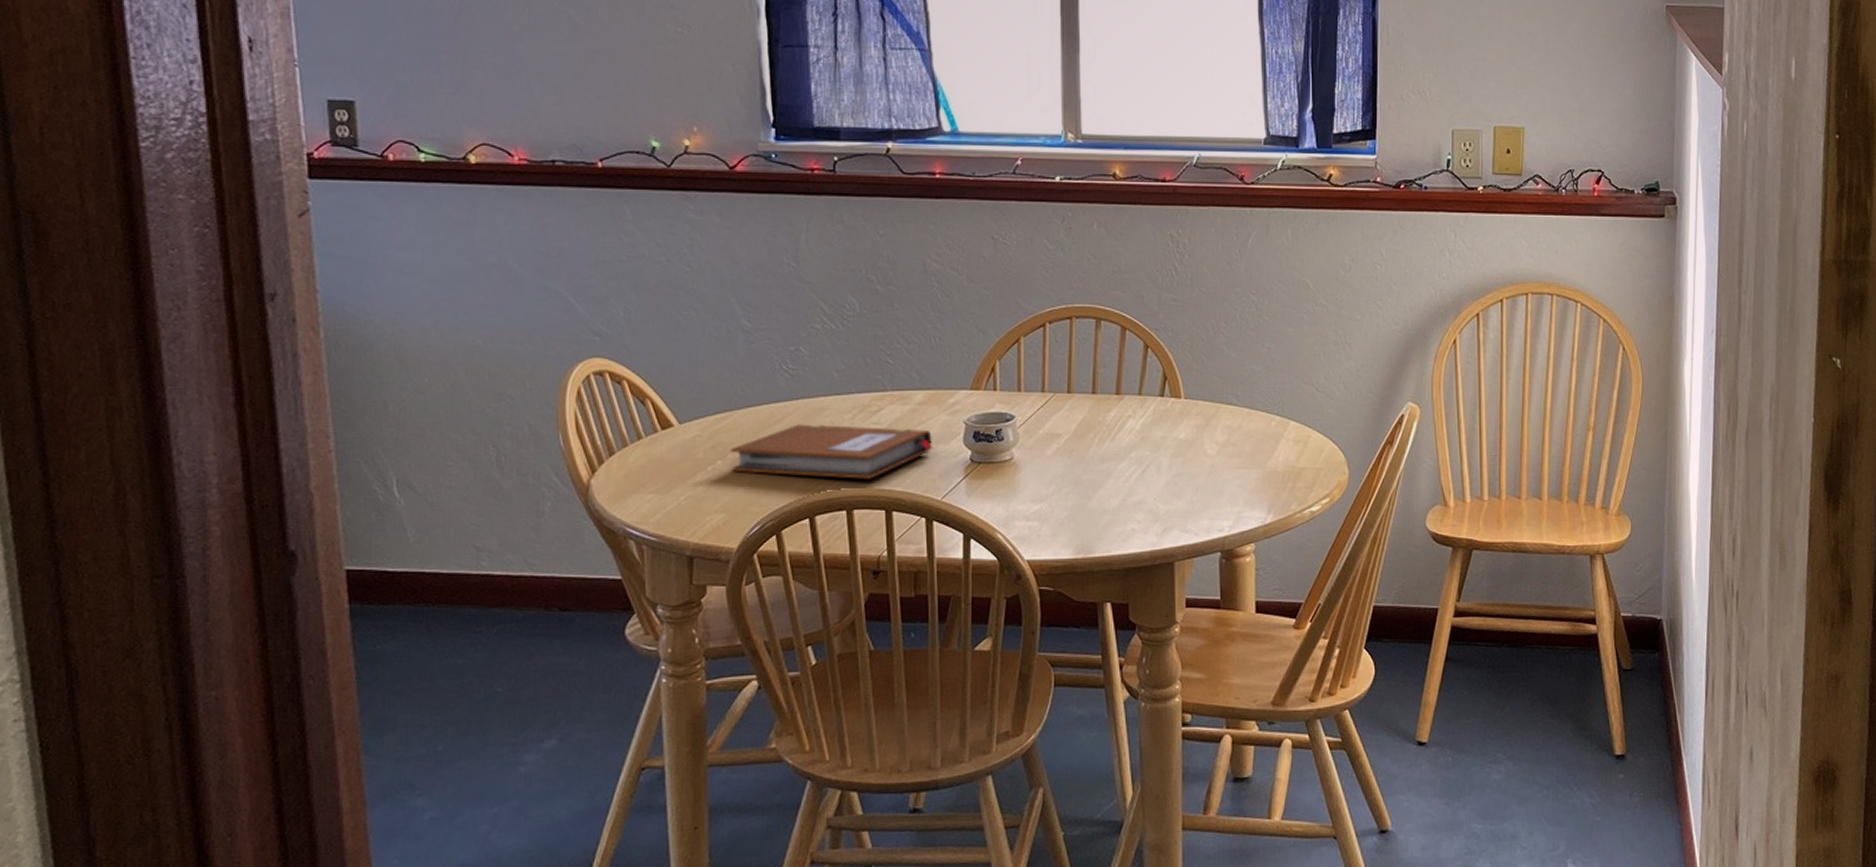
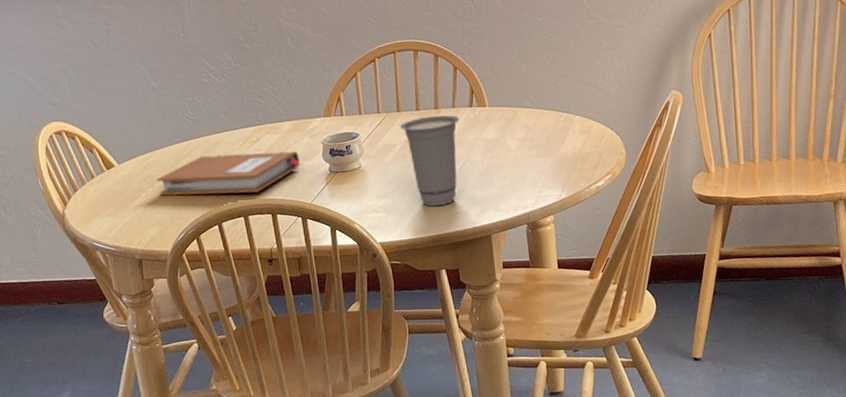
cup: none [1069,402,1147,518] -> present [400,115,460,207]

